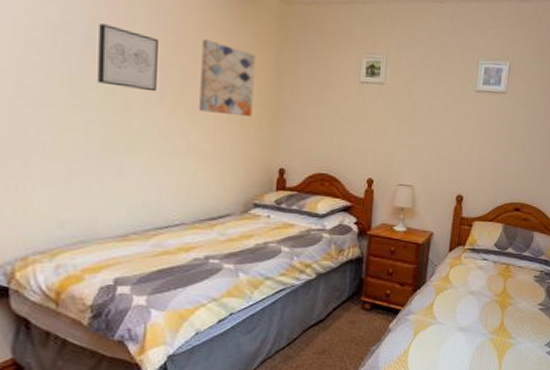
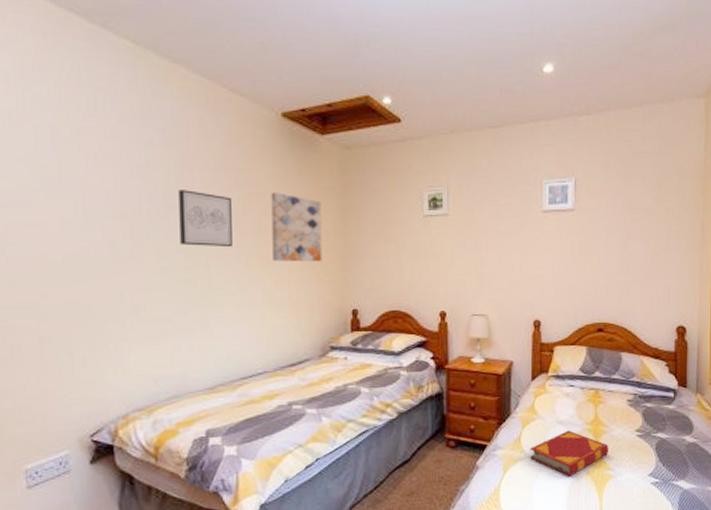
hardback book: none [440,301,513,343] -> present [530,430,609,476]

